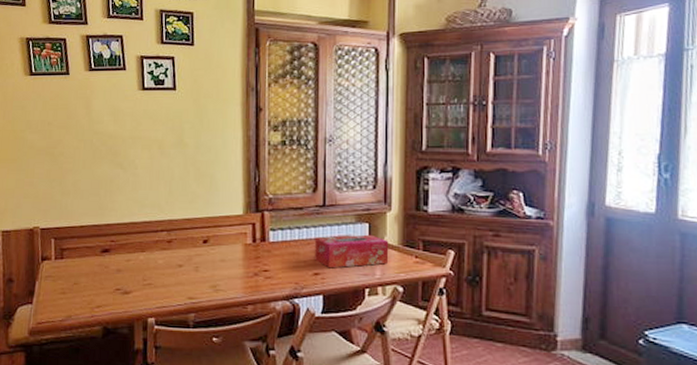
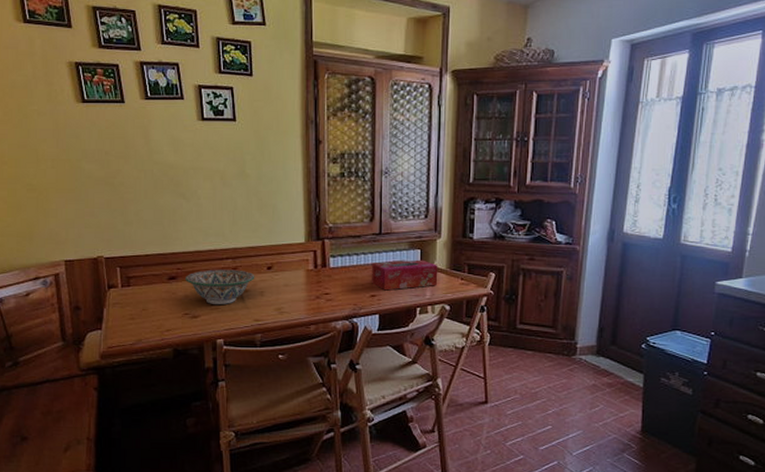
decorative bowl: none [119,242,190,280] -> present [186,269,255,304]

